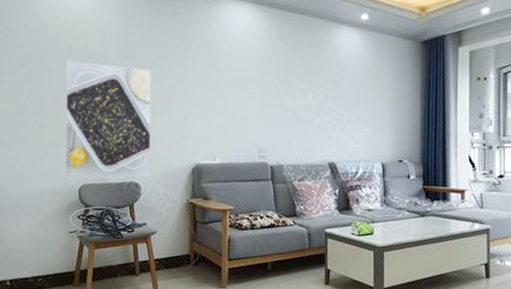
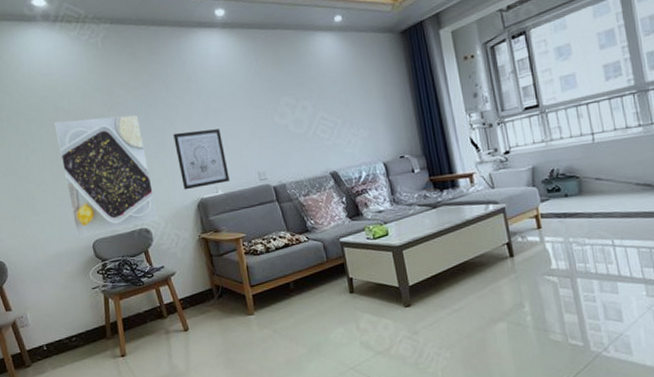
wall art: none [181,94,230,153] -> present [173,129,230,190]

